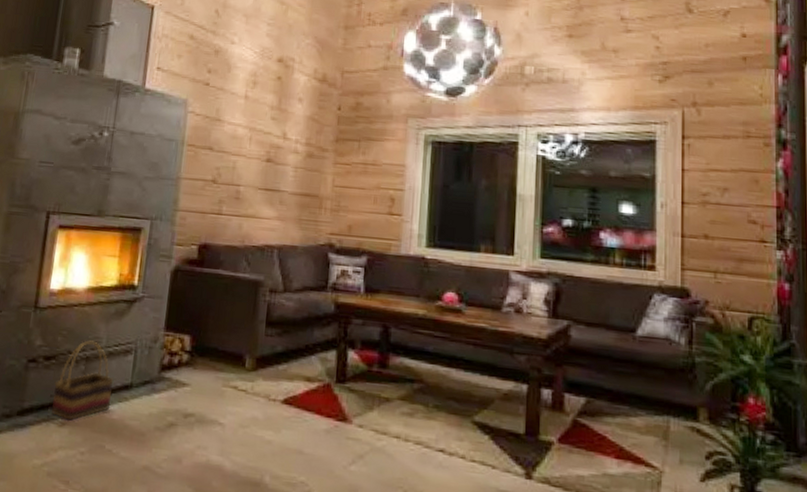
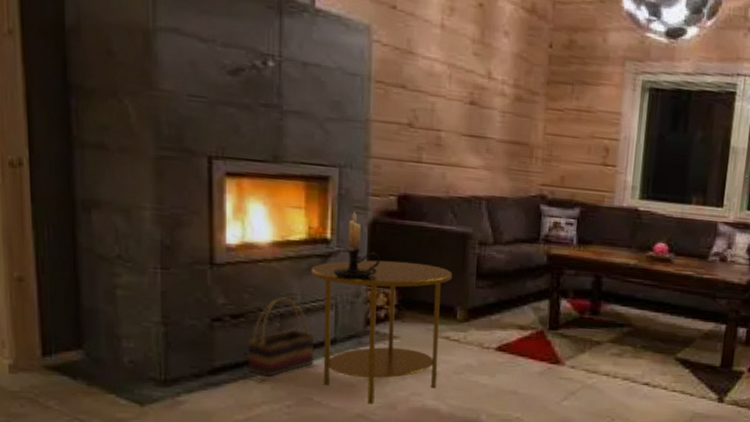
side table: none [116,306,244,456] -> present [311,260,453,404]
candle holder: none [136,260,179,325] -> present [333,212,380,280]

